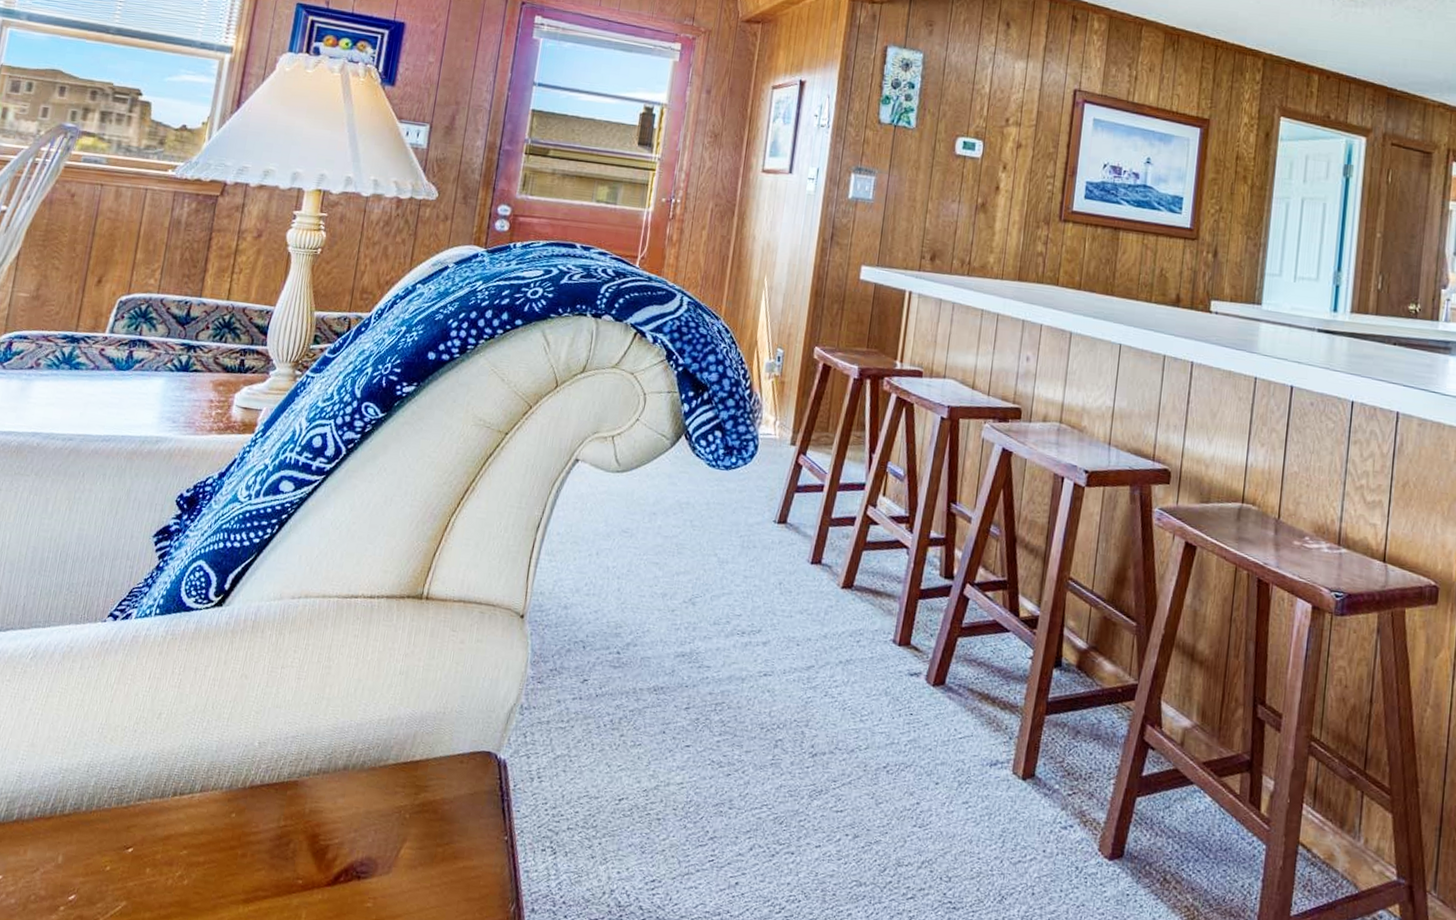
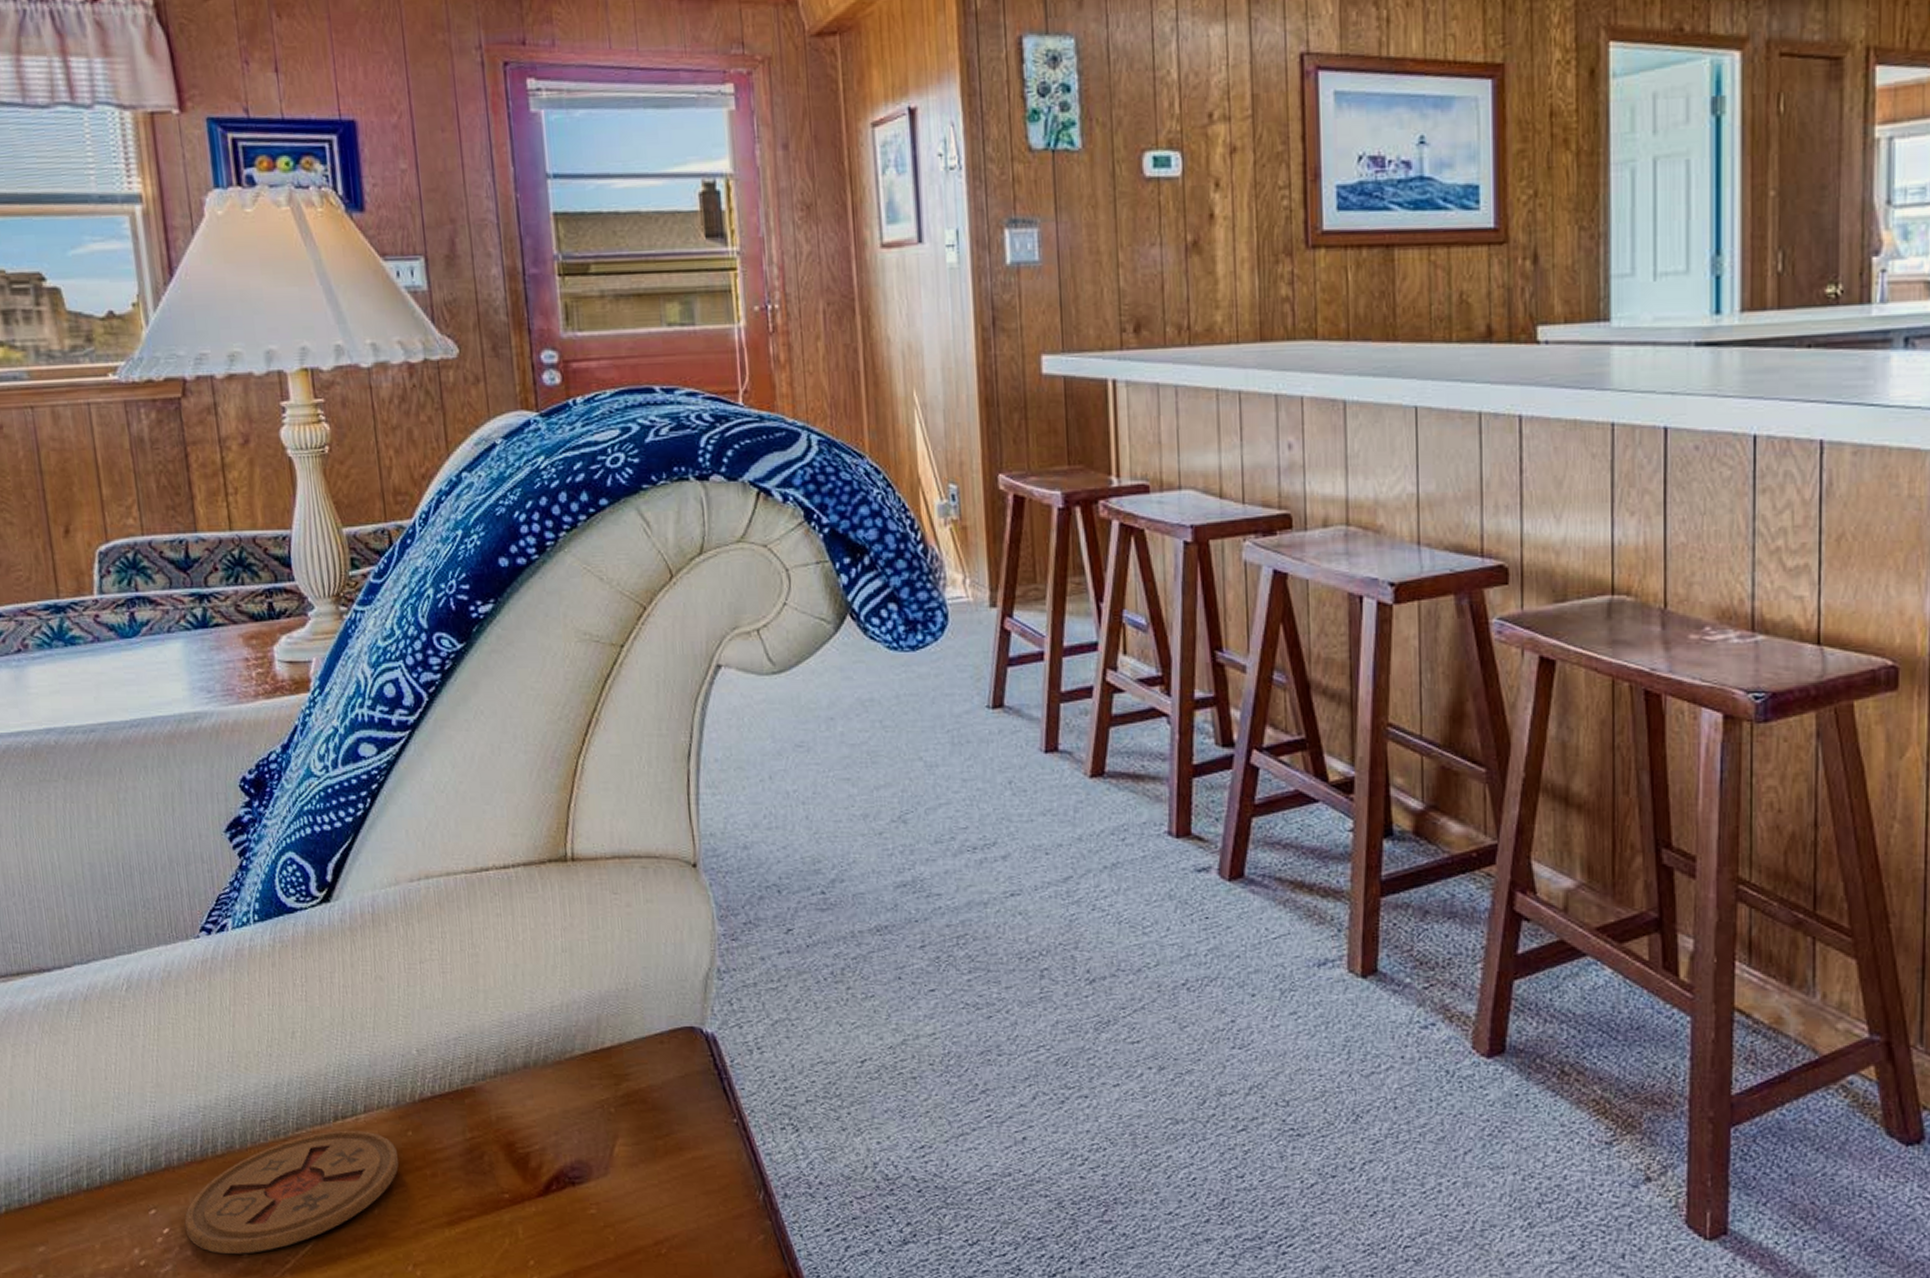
coaster: none [16,805,219,908] -> present [184,1130,399,1255]

